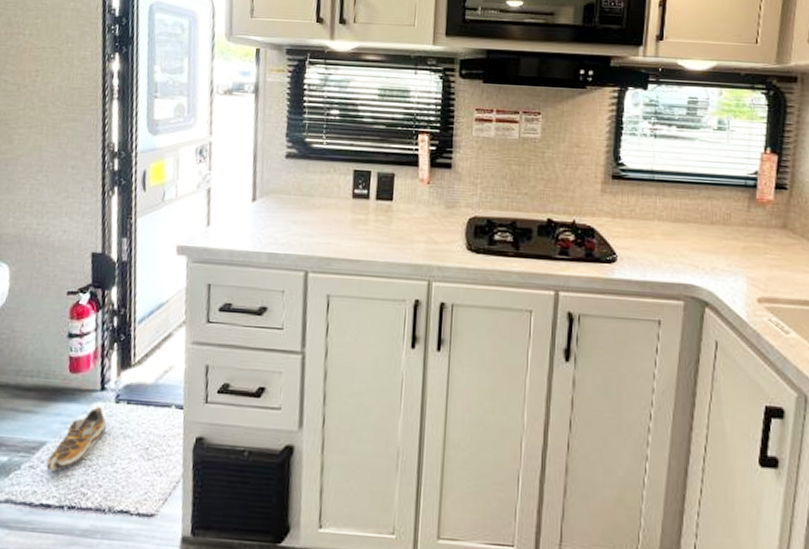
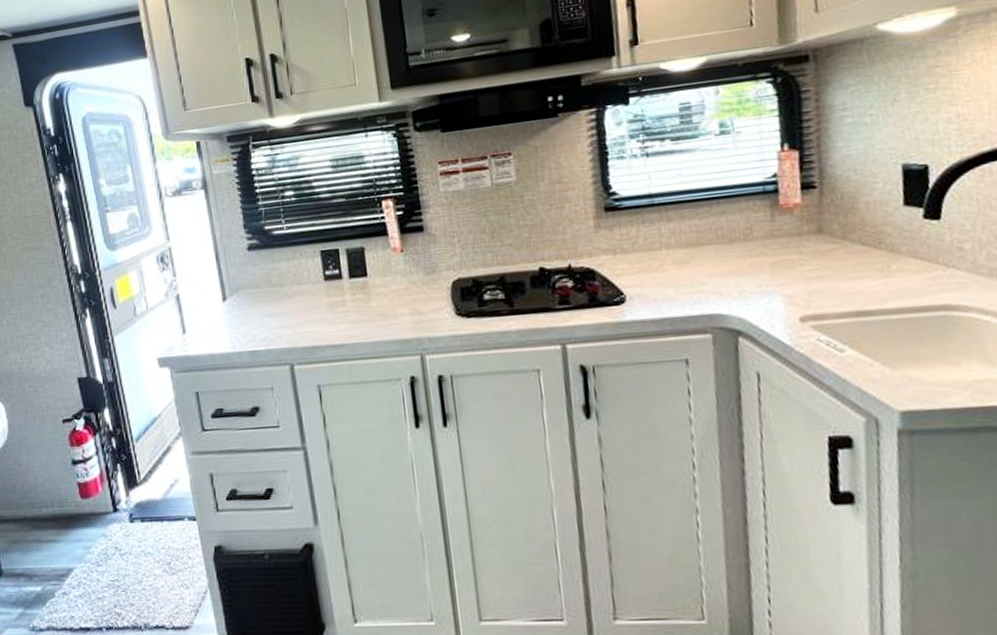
shoe: present [46,407,108,473] -> none [77,528,127,597]

